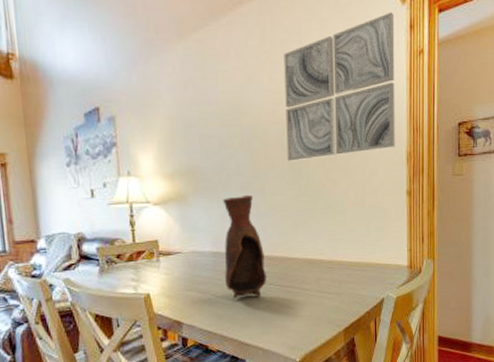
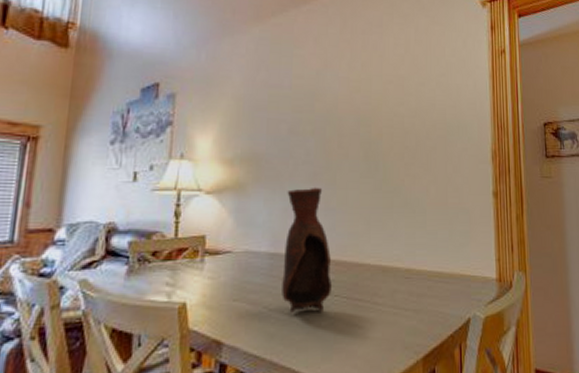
wall art: present [284,12,395,161] -> none [363,13,479,153]

